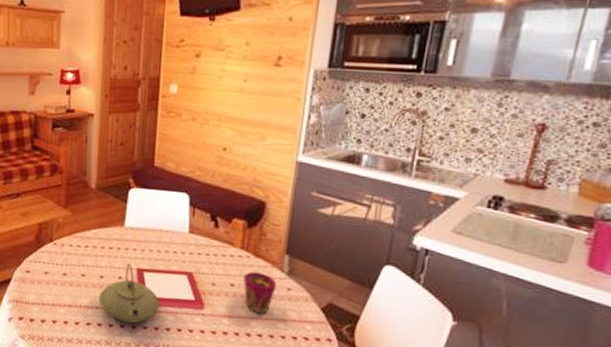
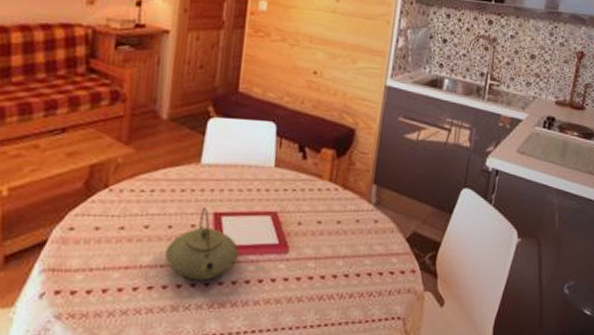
cup: present [243,271,277,314] -> none [331,205,365,251]

